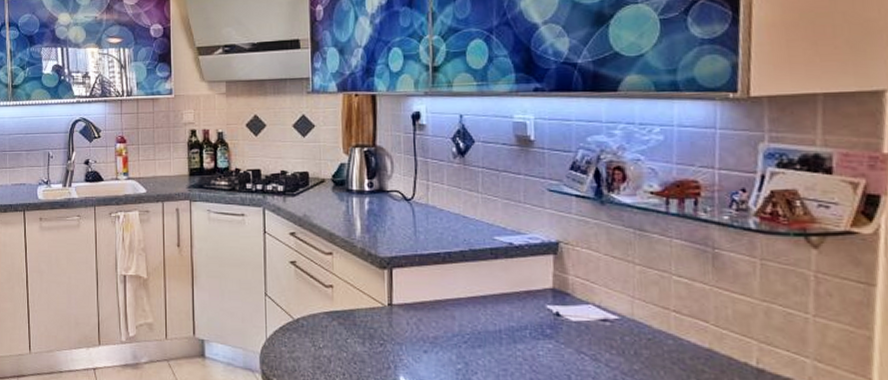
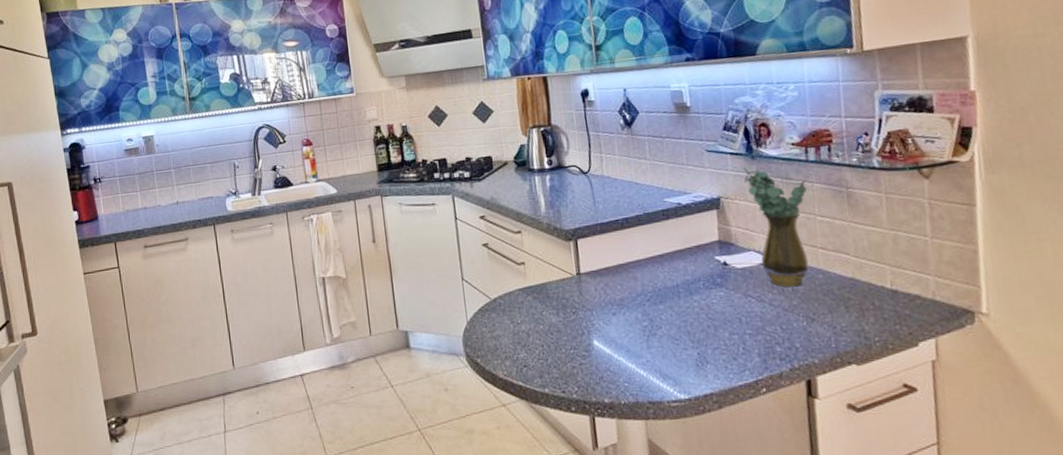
vase: none [589,213,664,350] -> present [743,167,809,287]

